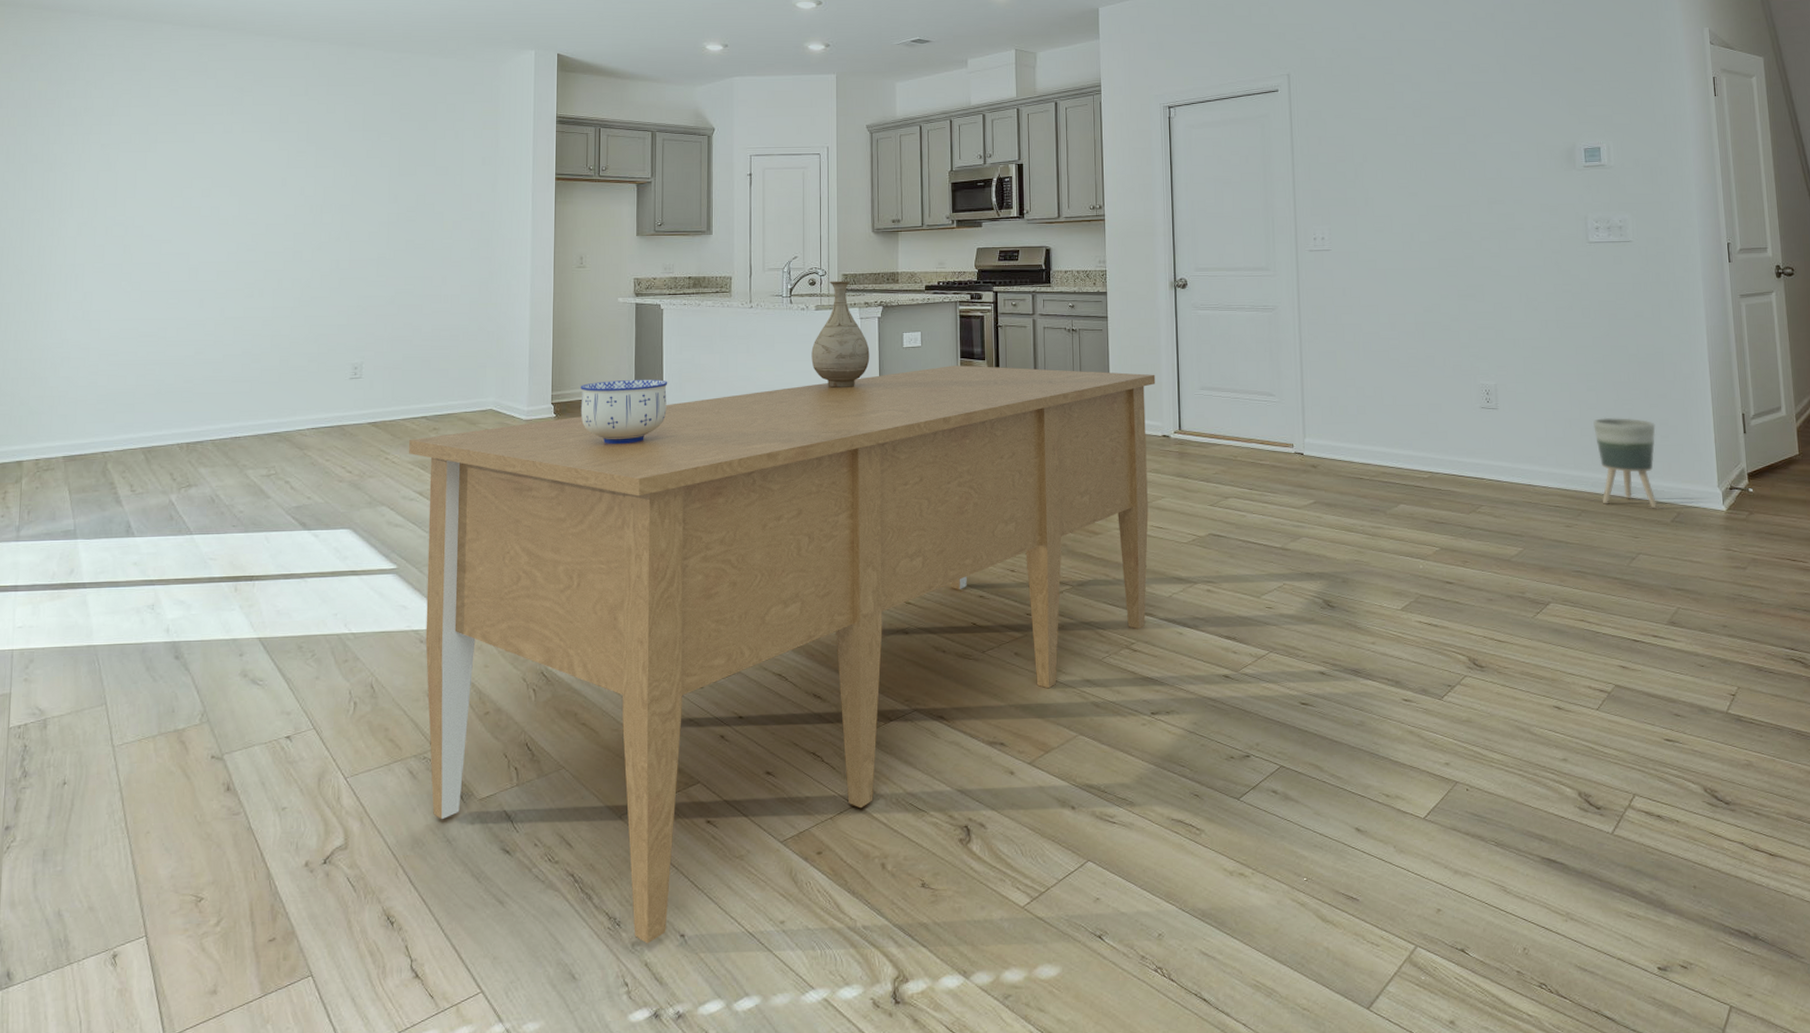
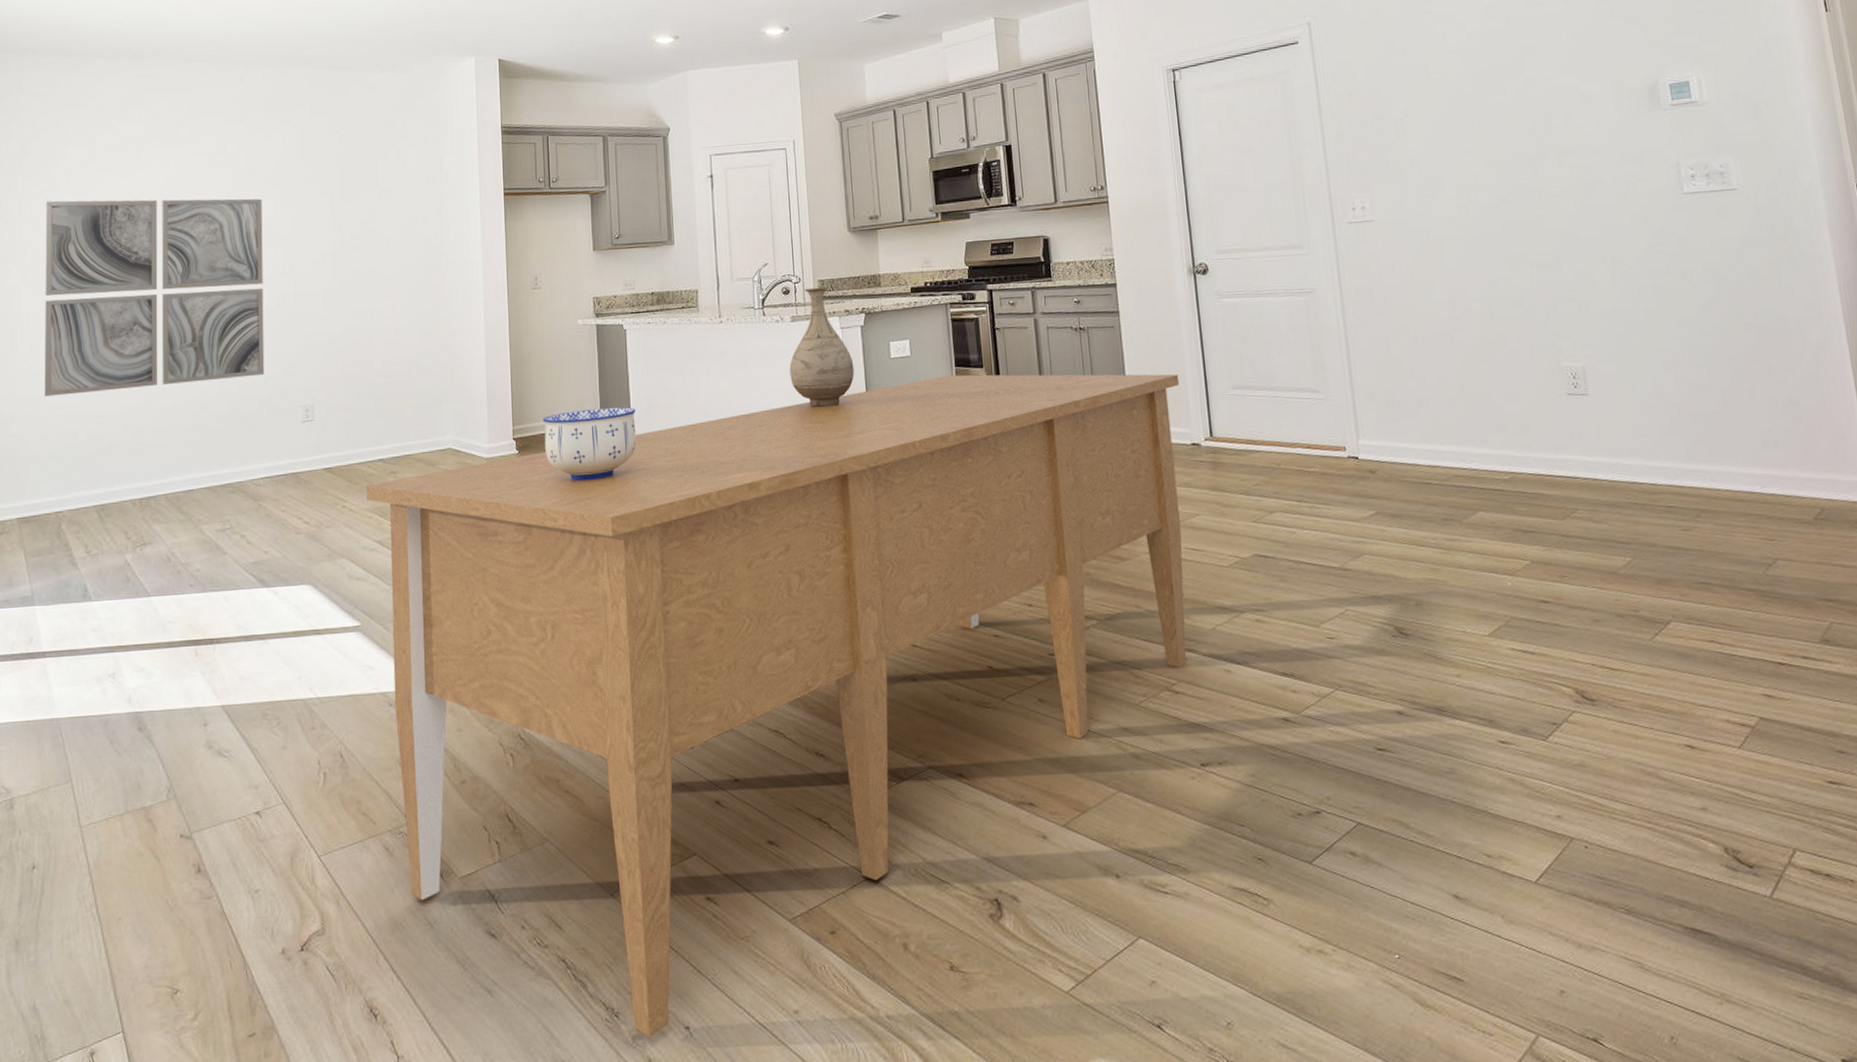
wall art: none [96,157,322,343] -> present [44,198,265,397]
planter: present [1593,417,1658,508] -> none [1706,397,1795,504]

